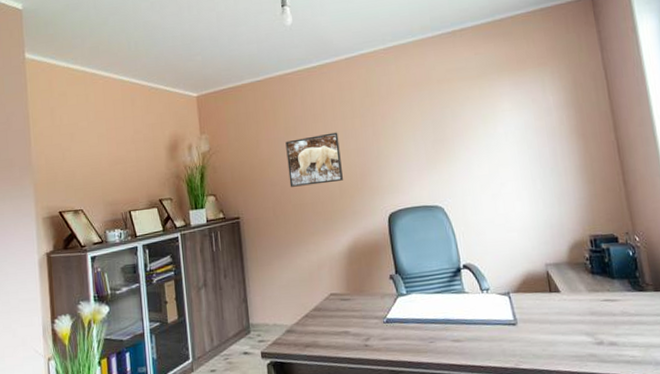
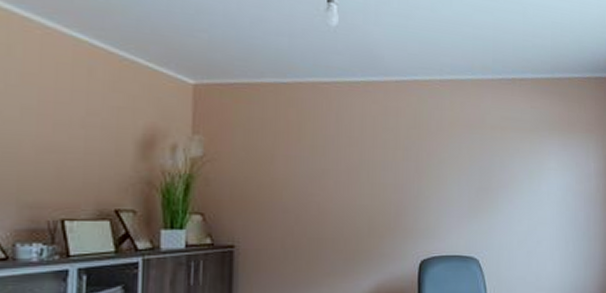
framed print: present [285,132,343,187] -> none [307,161,376,218]

